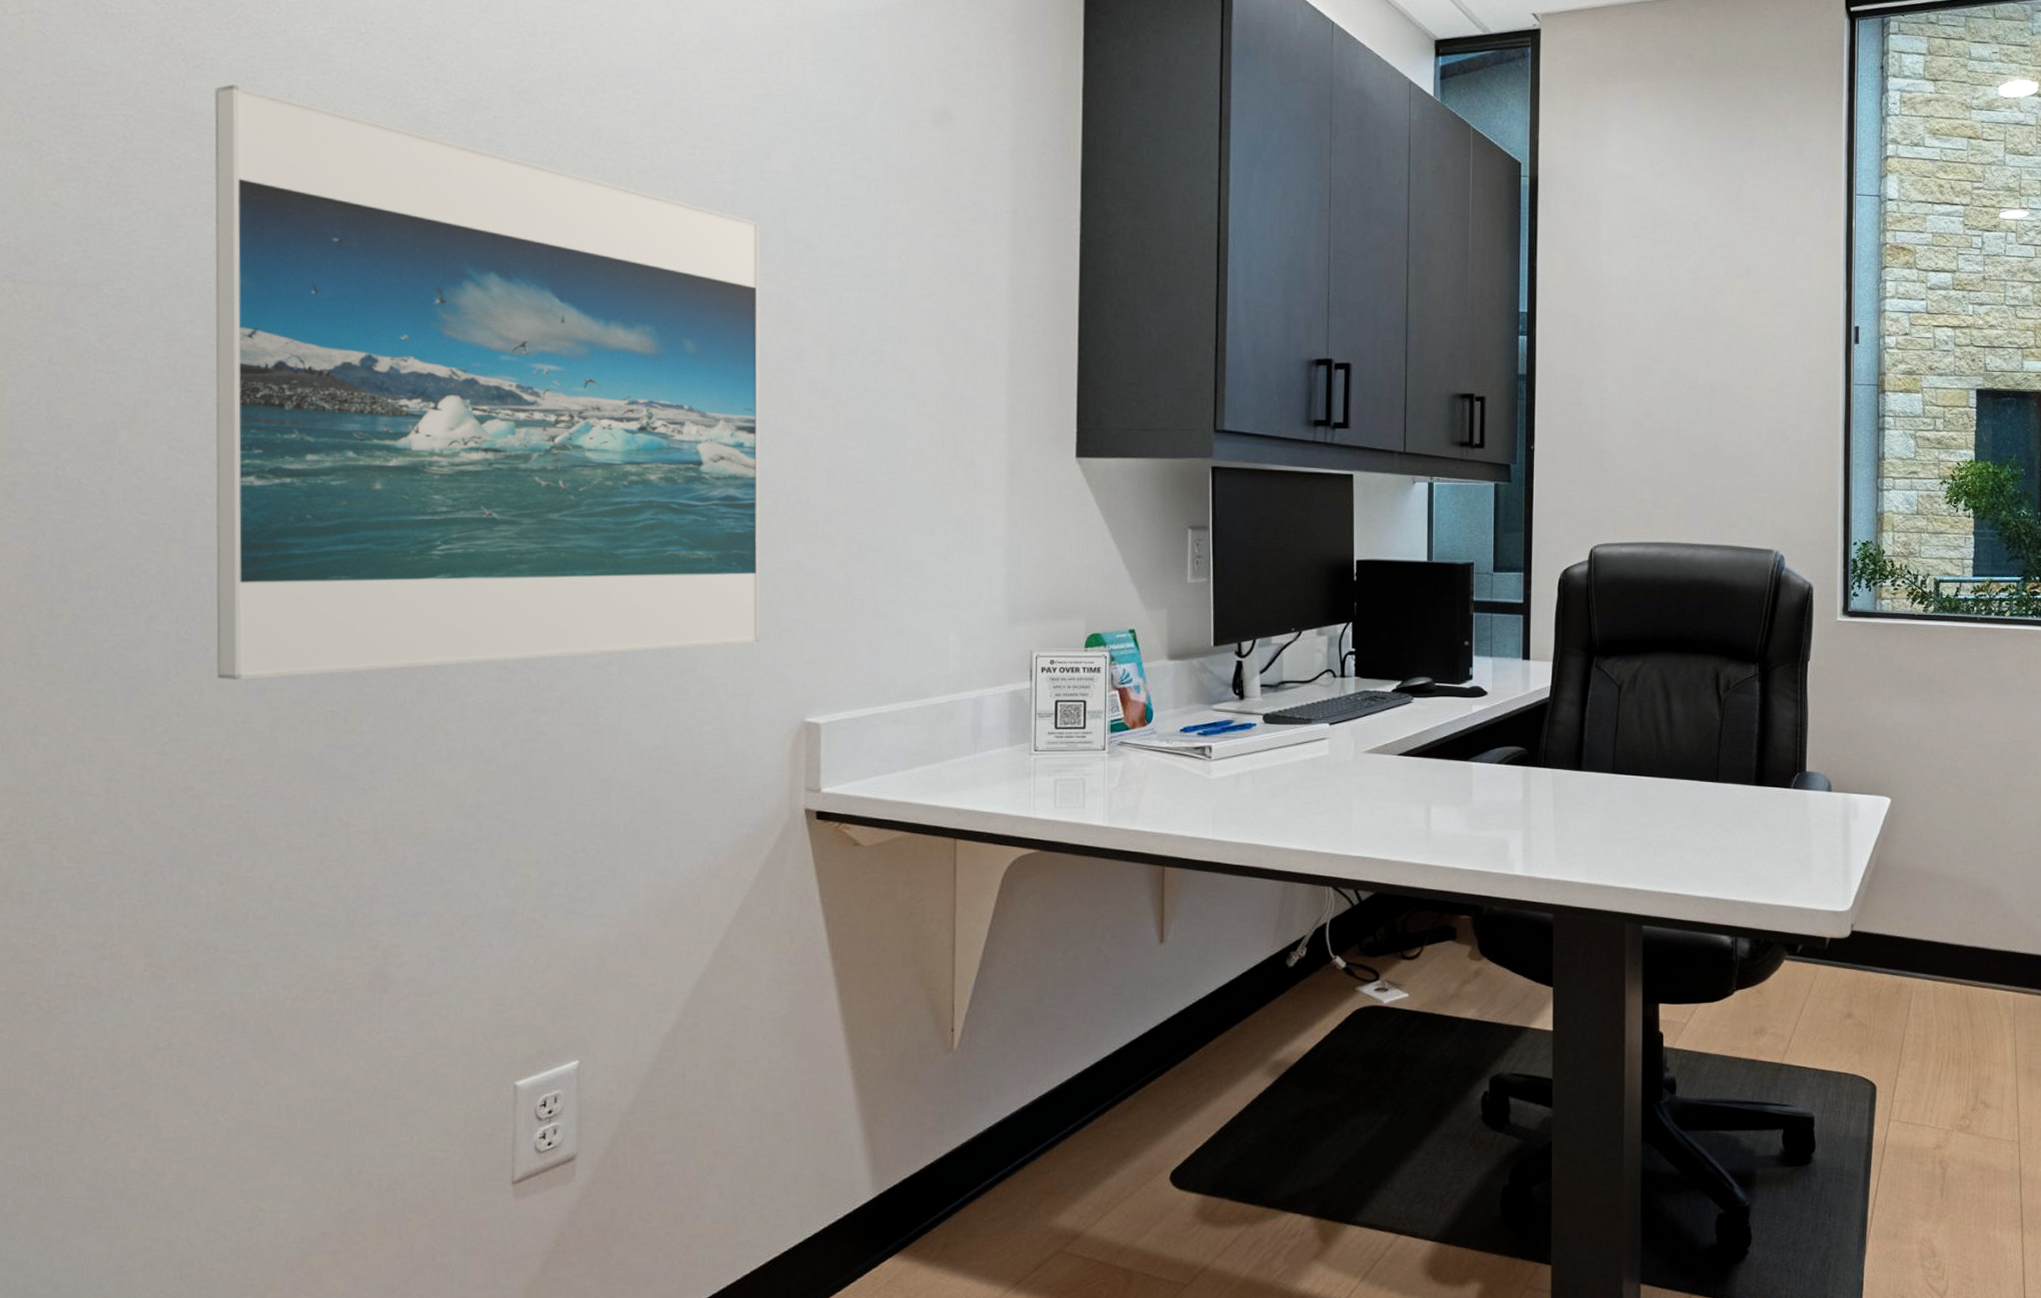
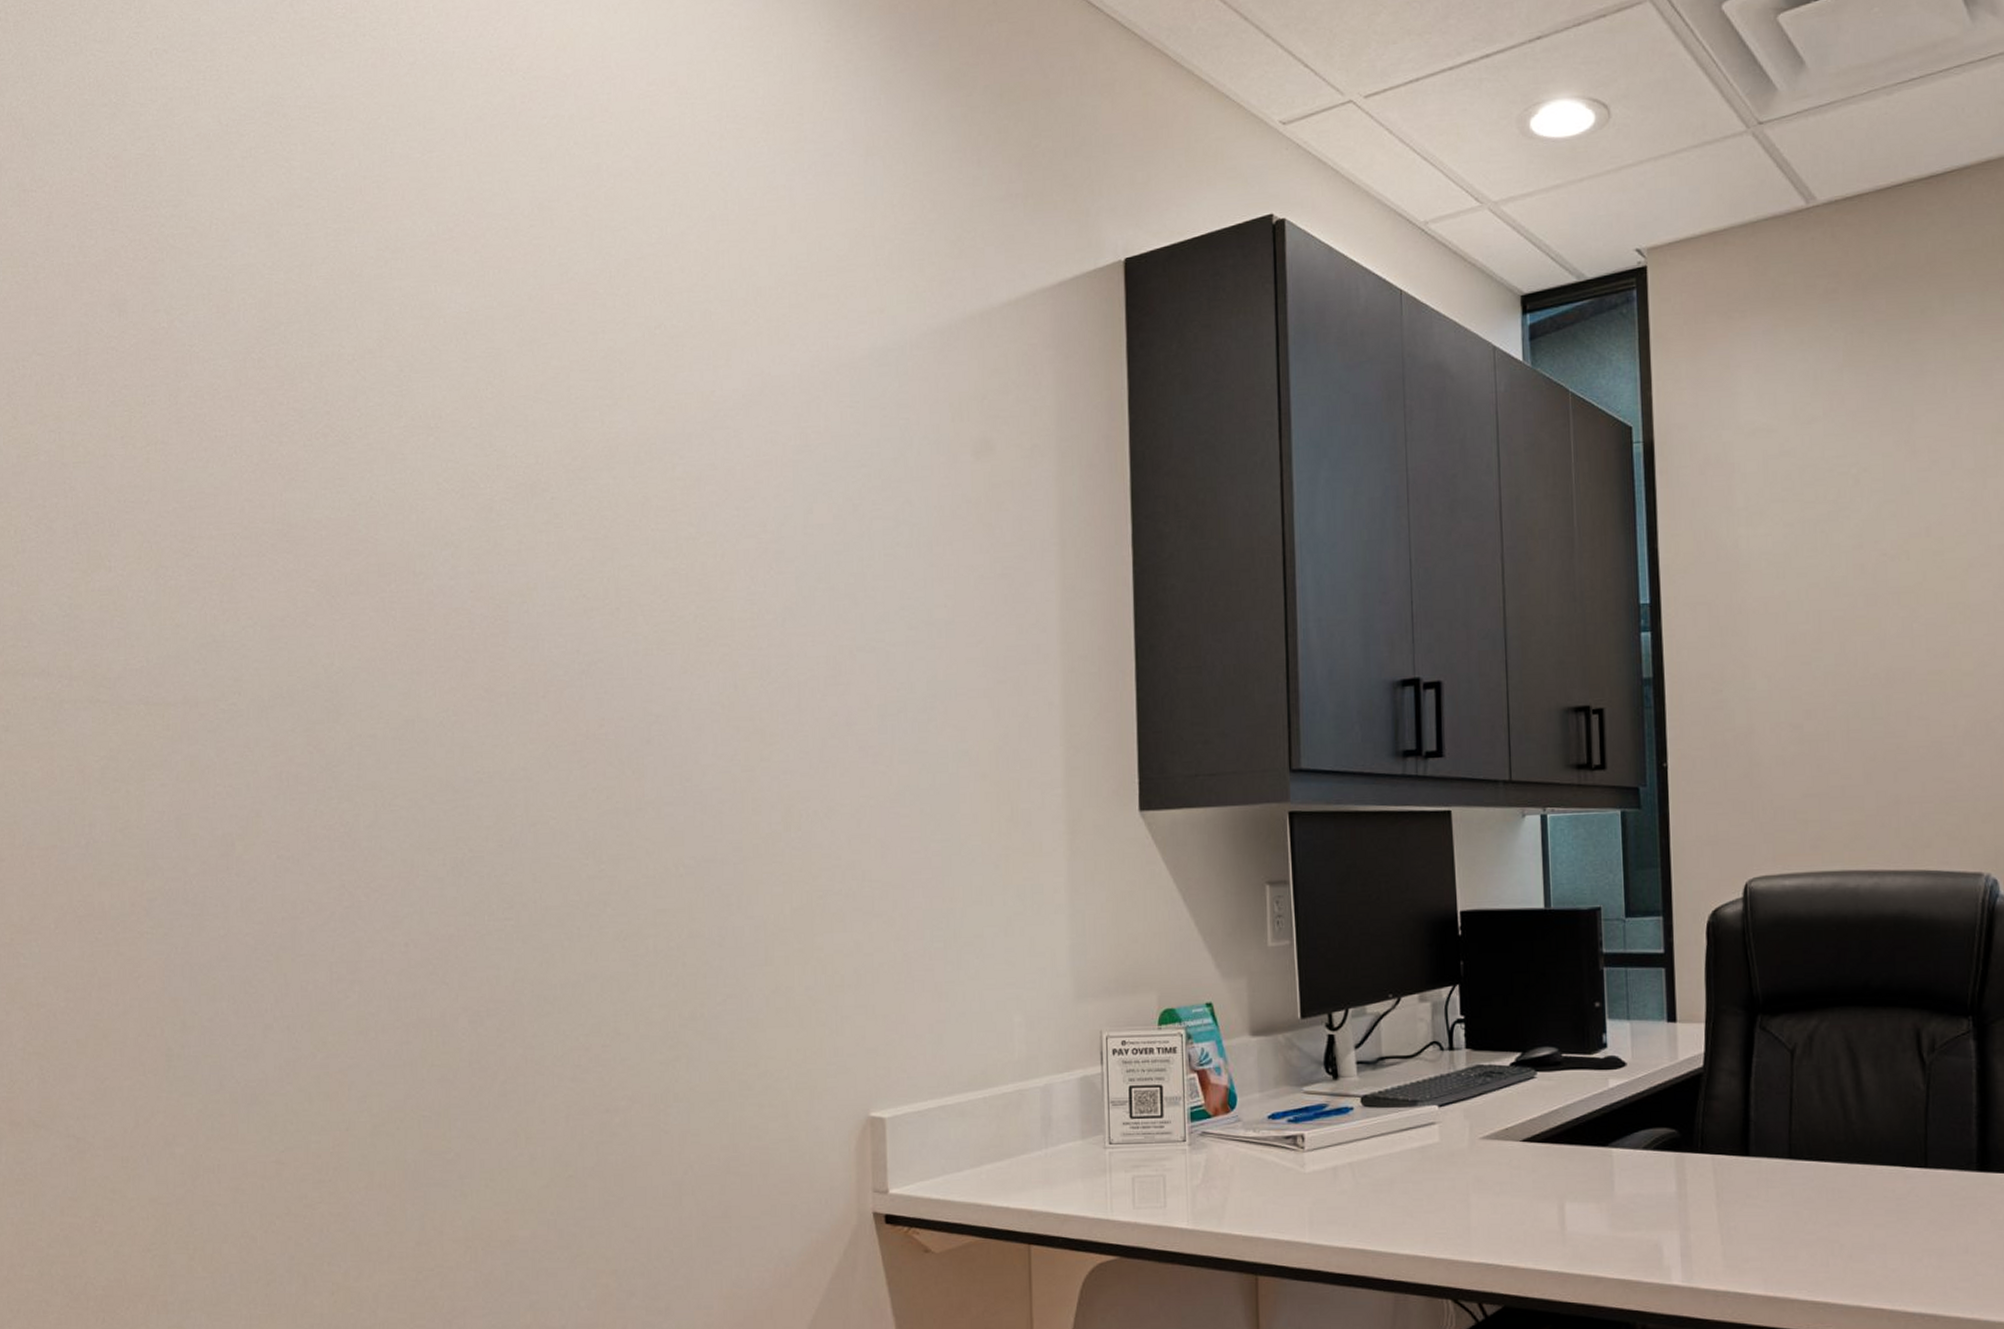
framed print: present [214,84,760,679] -> none [307,492,821,1086]

